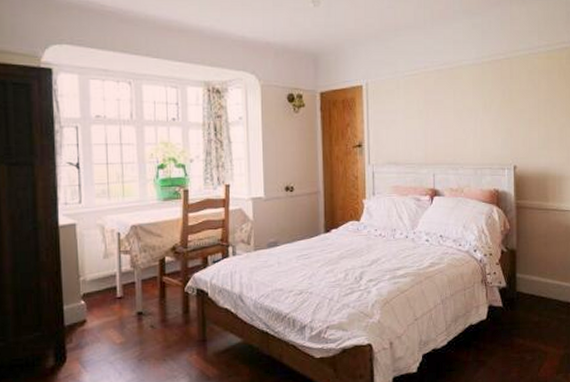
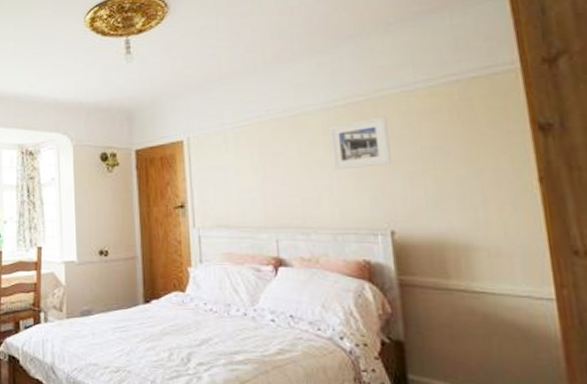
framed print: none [477,73,518,116] -> present [328,116,391,170]

